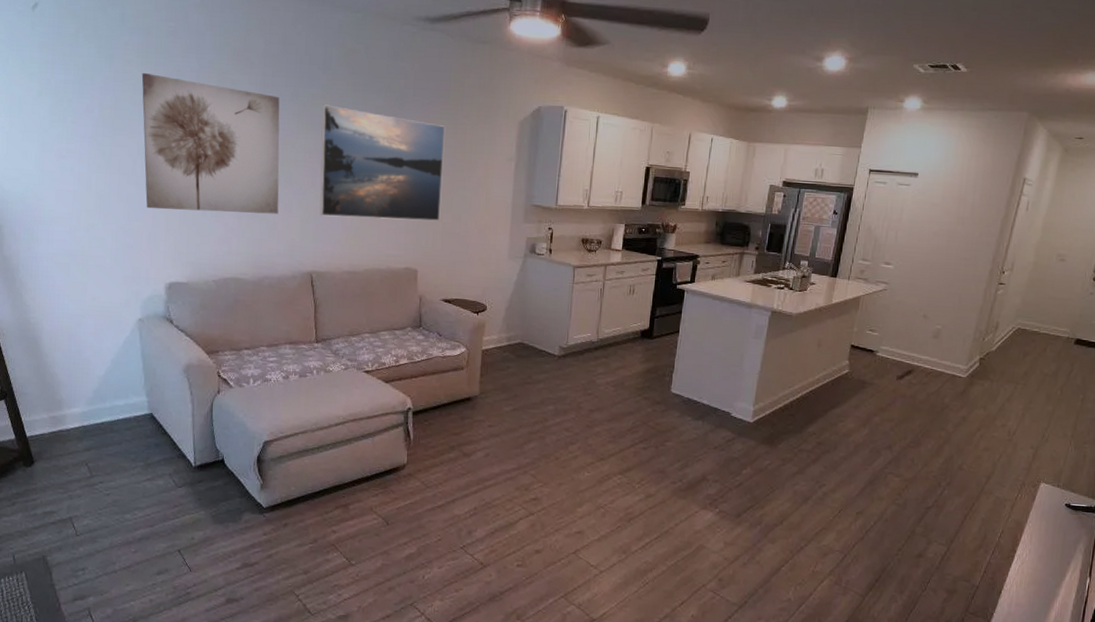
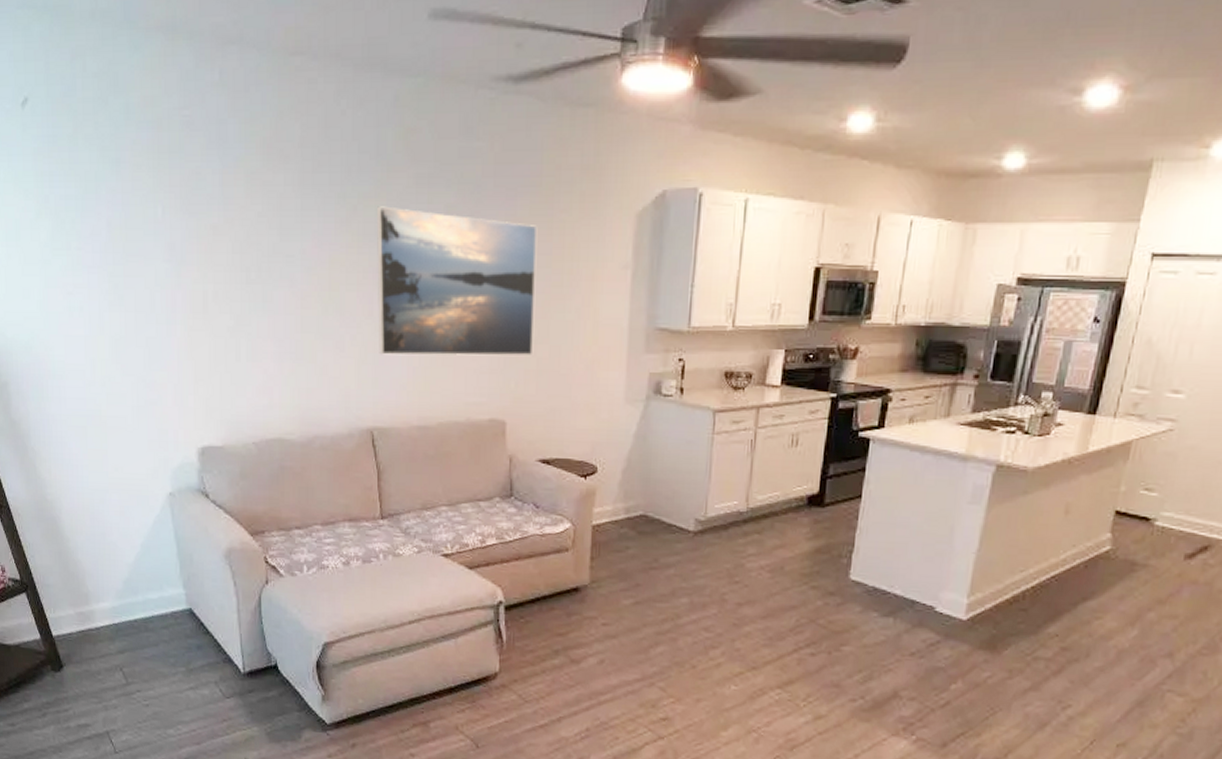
wall art: present [141,72,280,214] -> none [154,178,328,355]

